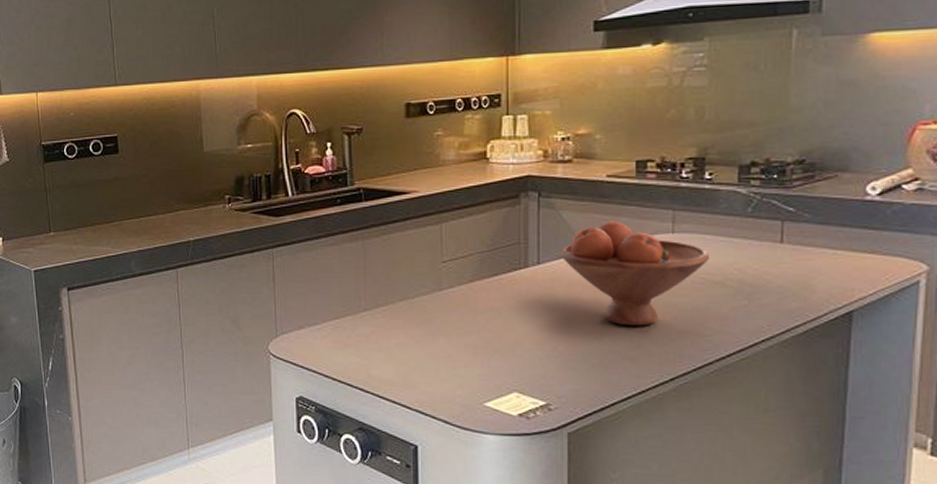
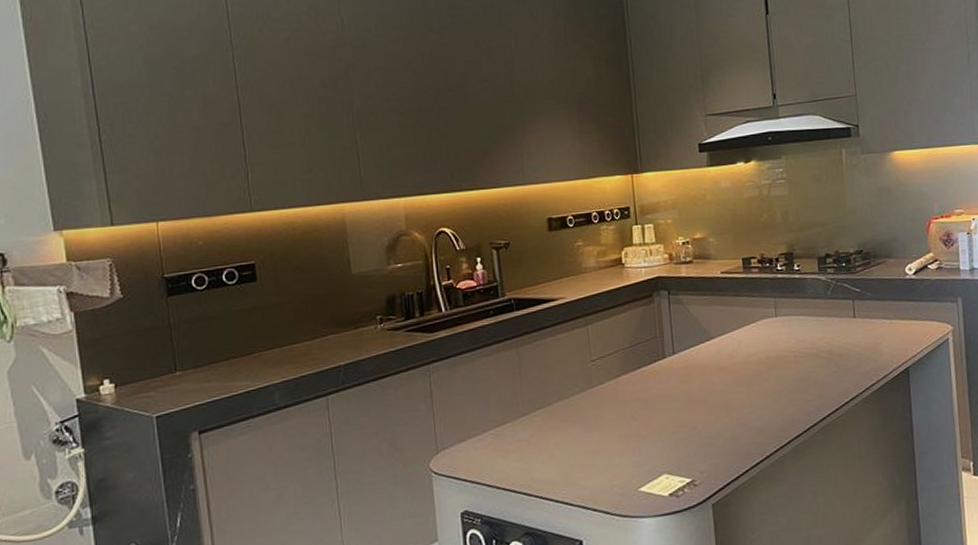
fruit bowl: present [559,221,709,326] -> none [690,310,805,401]

